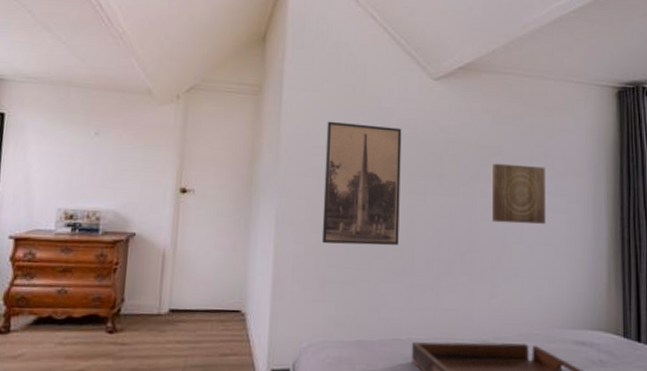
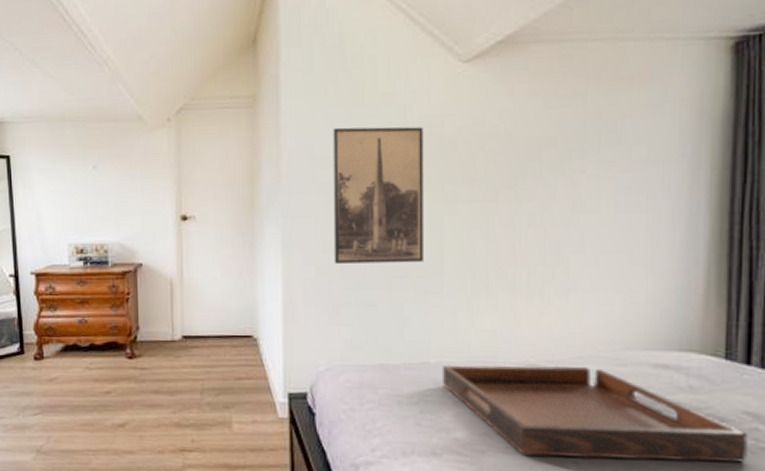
wall art: present [492,163,546,224] -> none [543,156,618,229]

